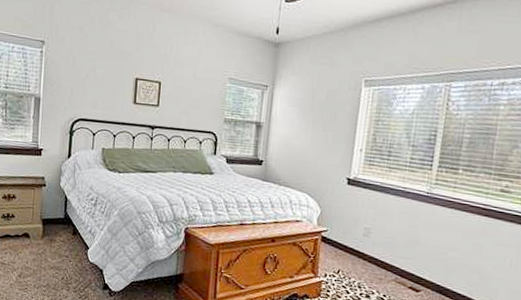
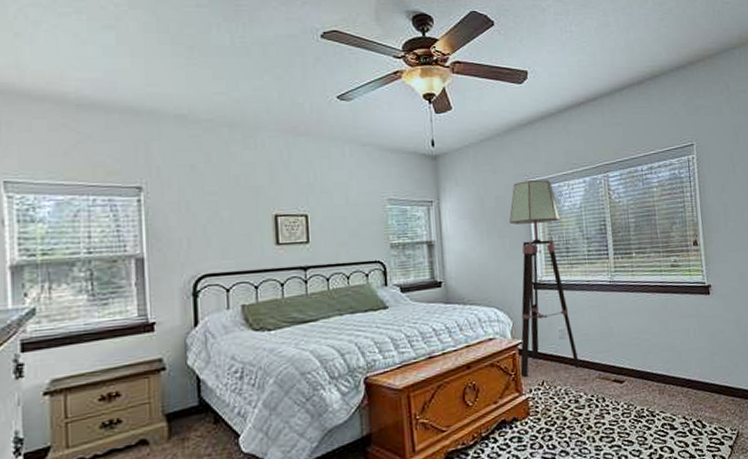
floor lamp: none [319,79,390,267] -> present [509,180,580,377]

